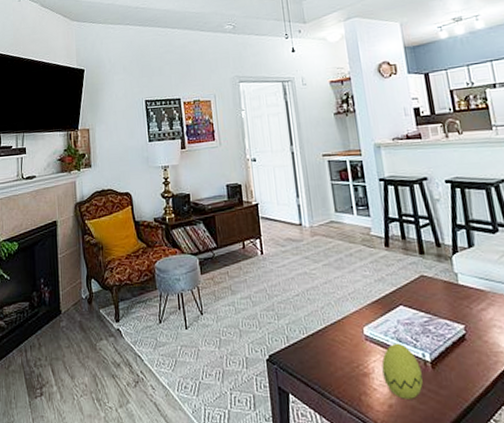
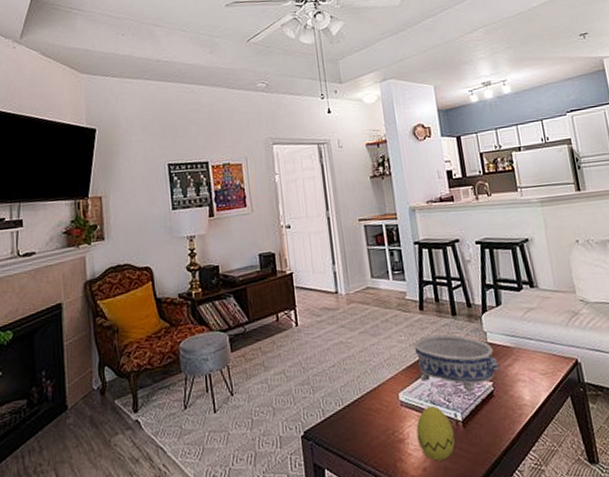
decorative bowl: none [379,272,472,334] -> present [414,333,499,392]

